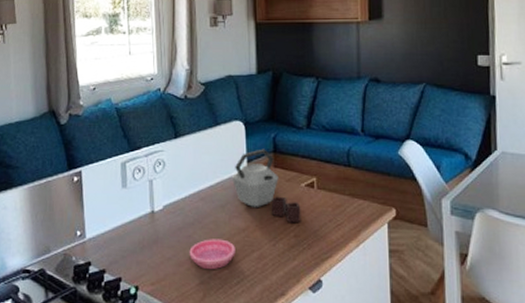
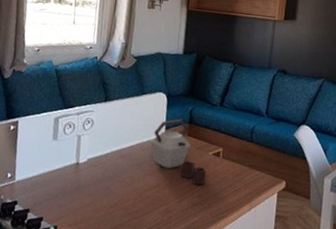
saucer: present [189,239,235,270] -> none [105,191,146,218]

